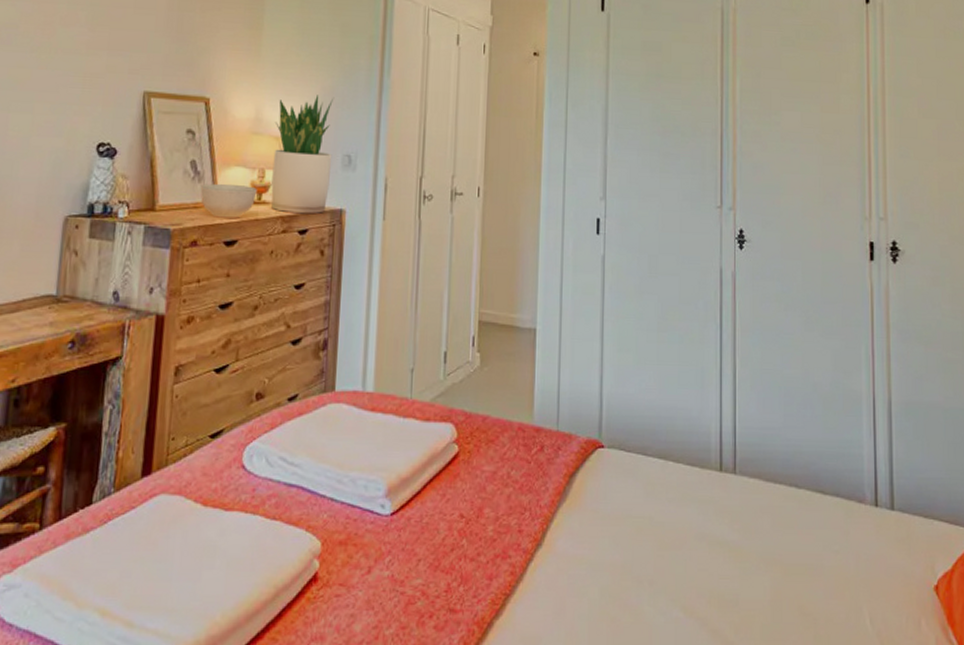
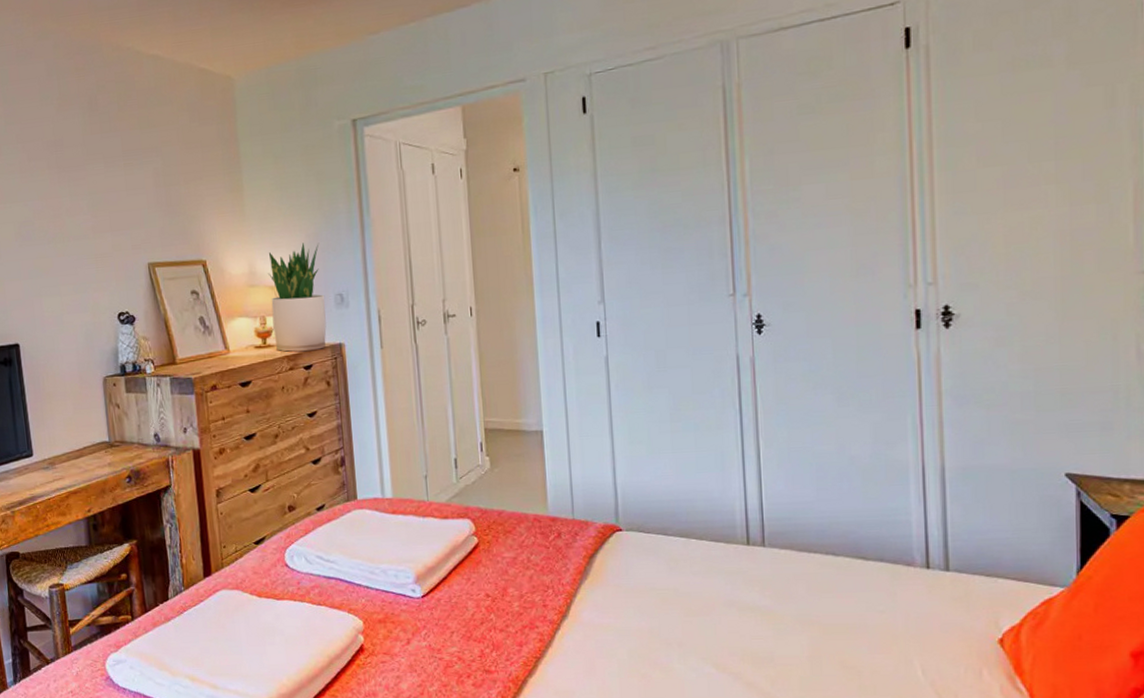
bowl: present [200,184,257,219] -> none [211,333,262,364]

